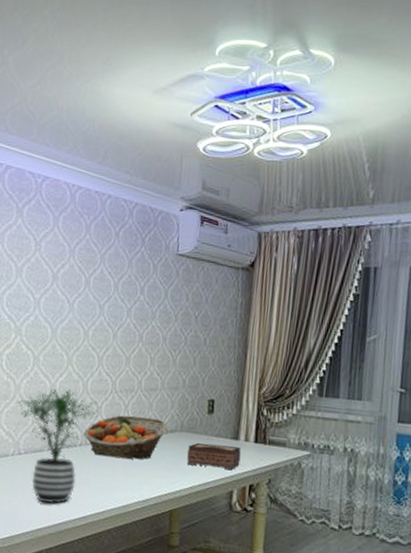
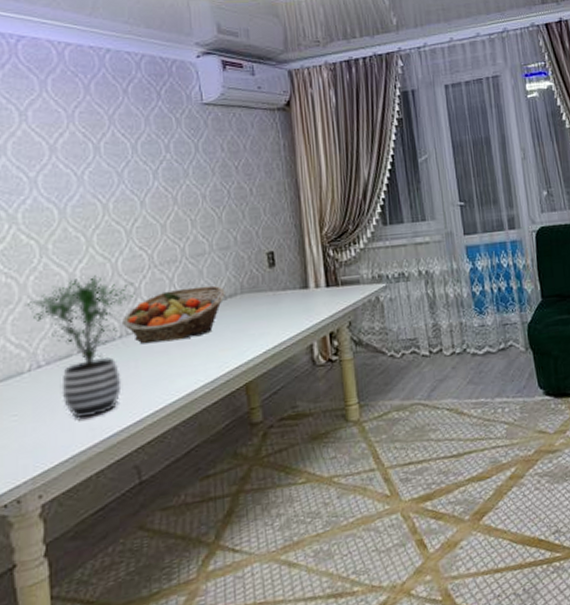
tissue box: present [187,442,241,470] -> none [254,296,315,328]

